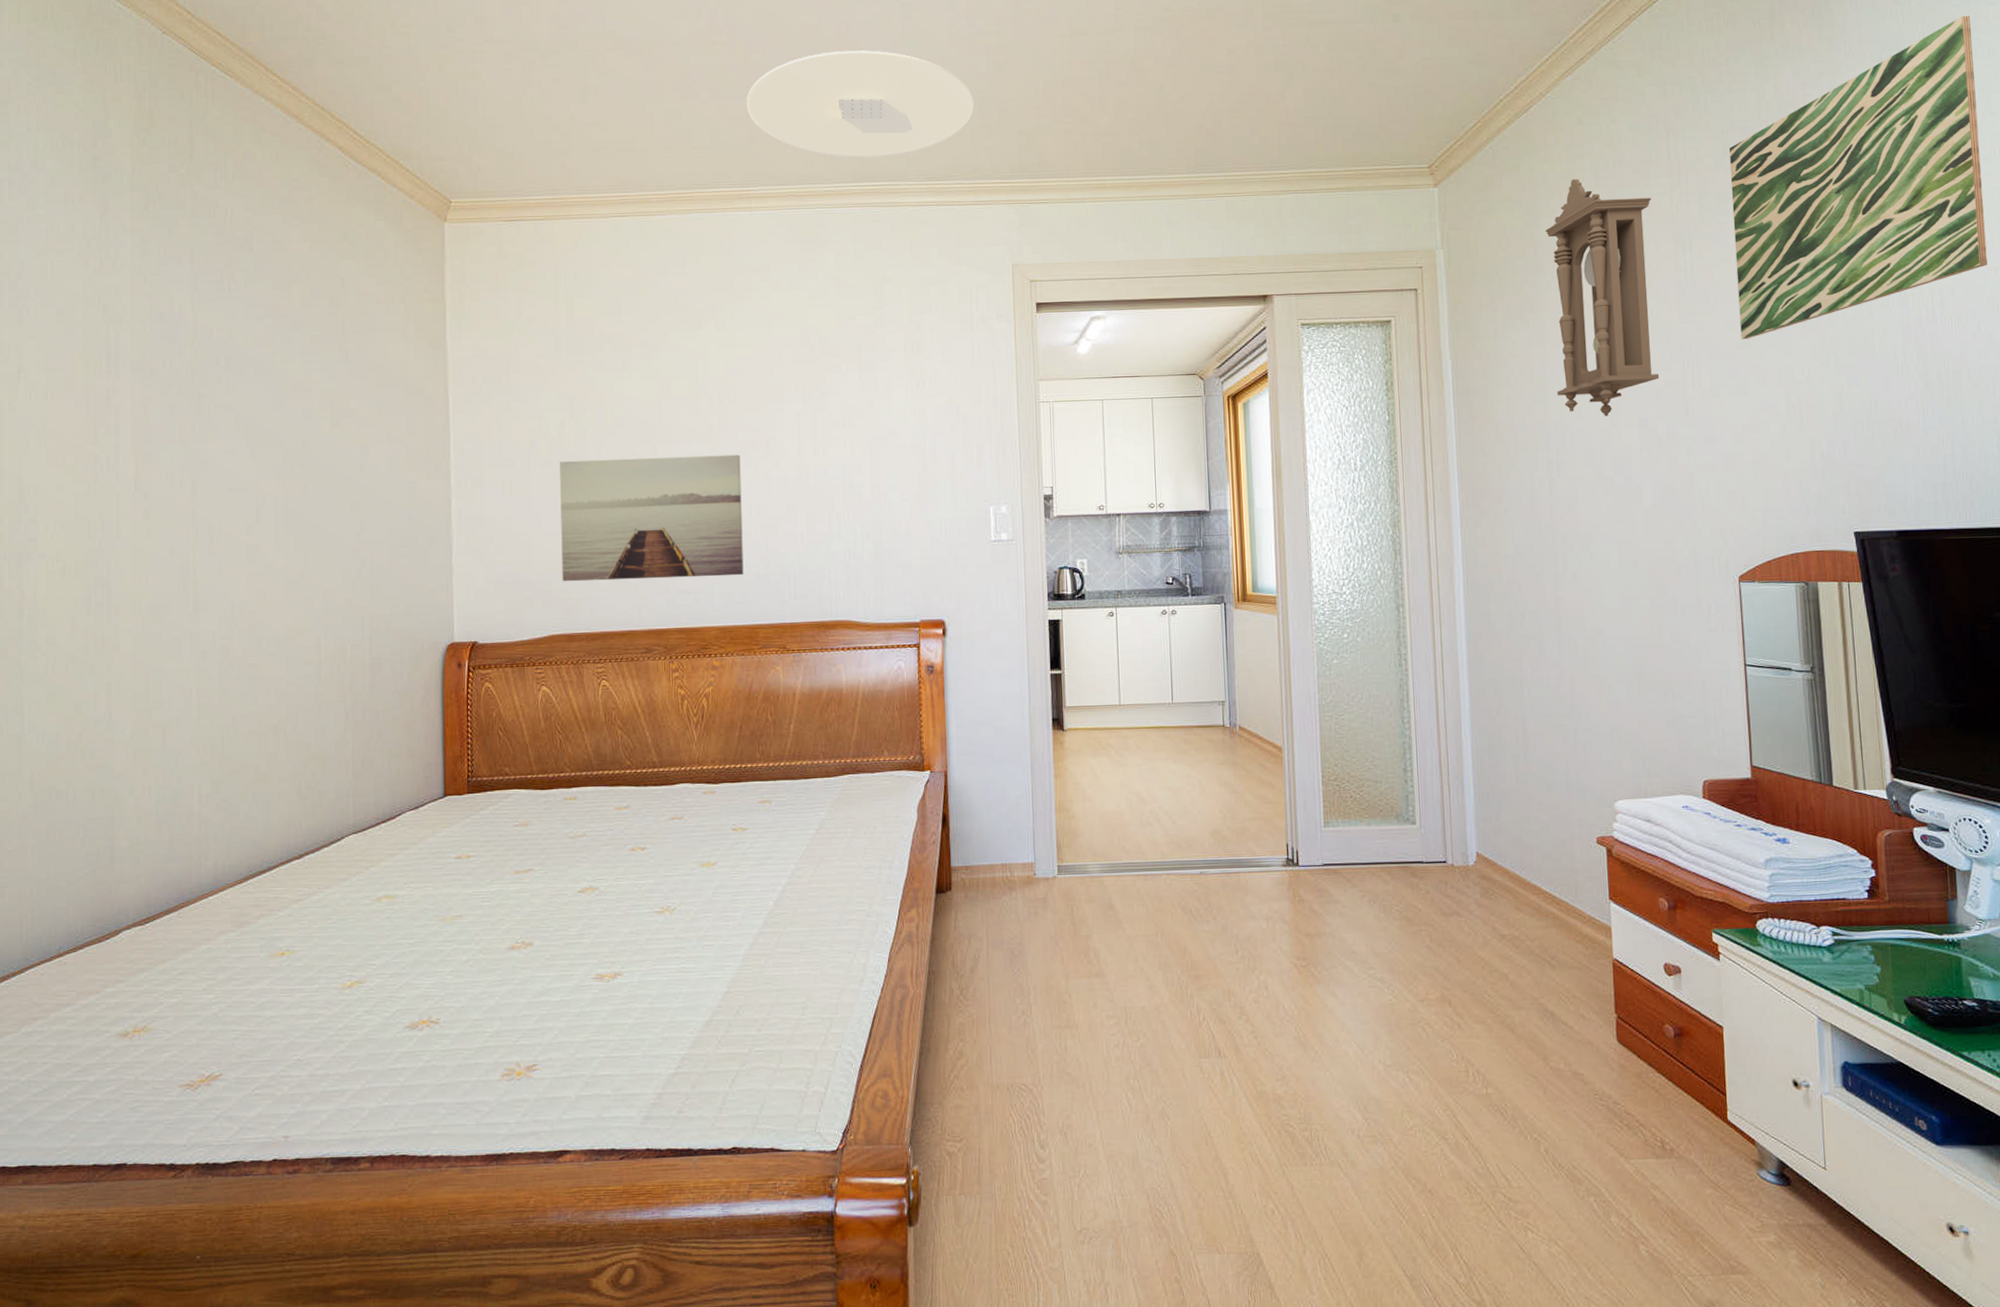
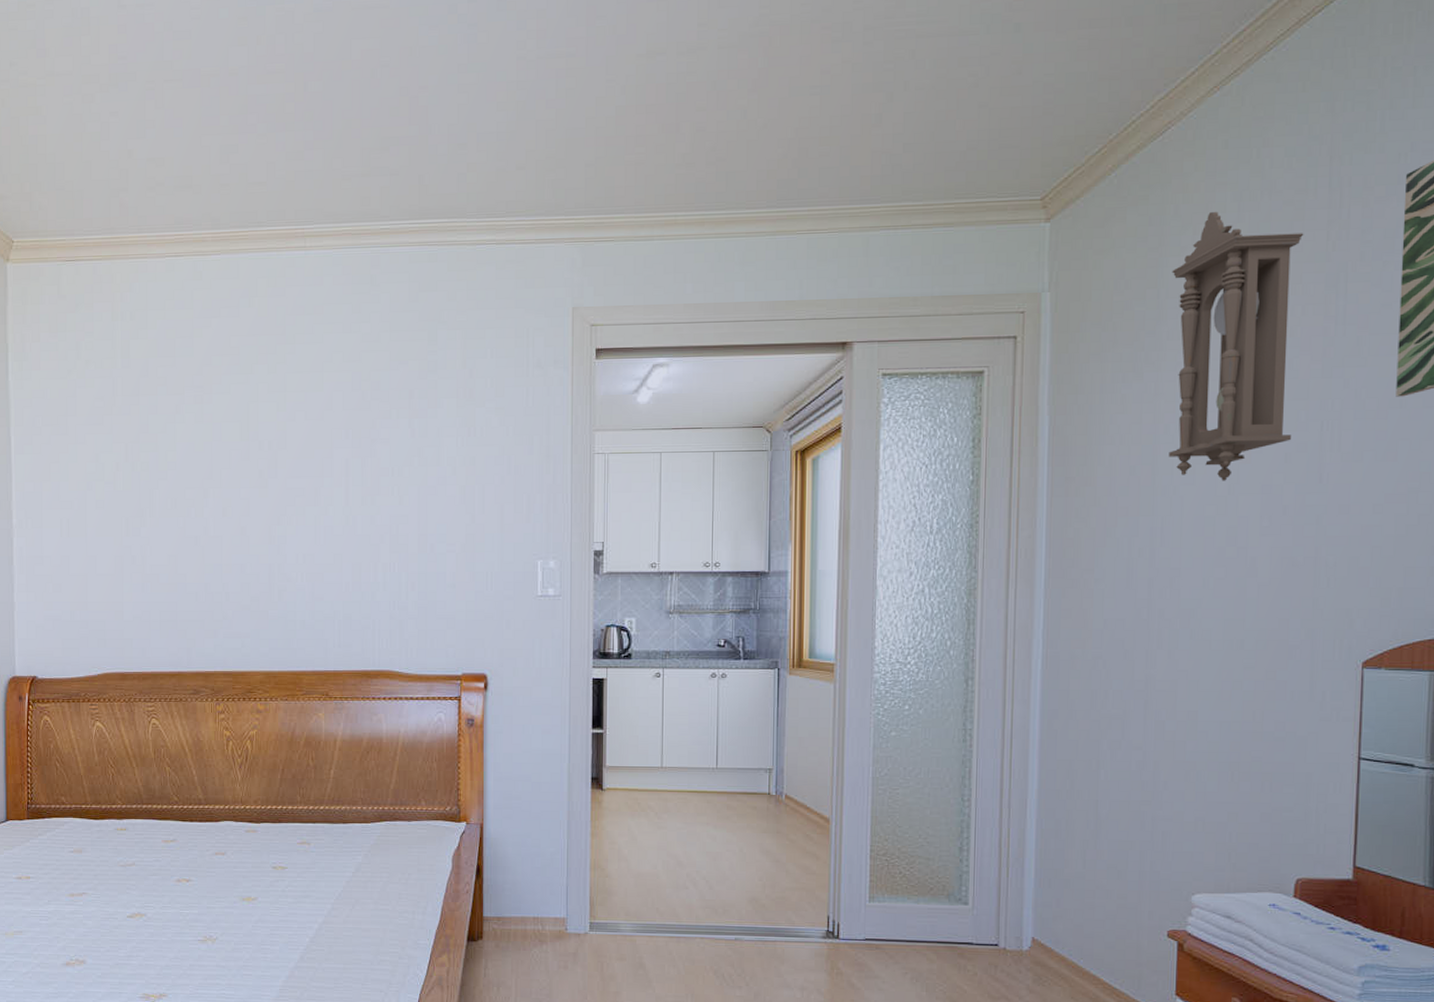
wall art: present [560,454,744,582] -> none [115,501,289,622]
ceiling light: present [746,50,975,158] -> none [304,76,541,193]

